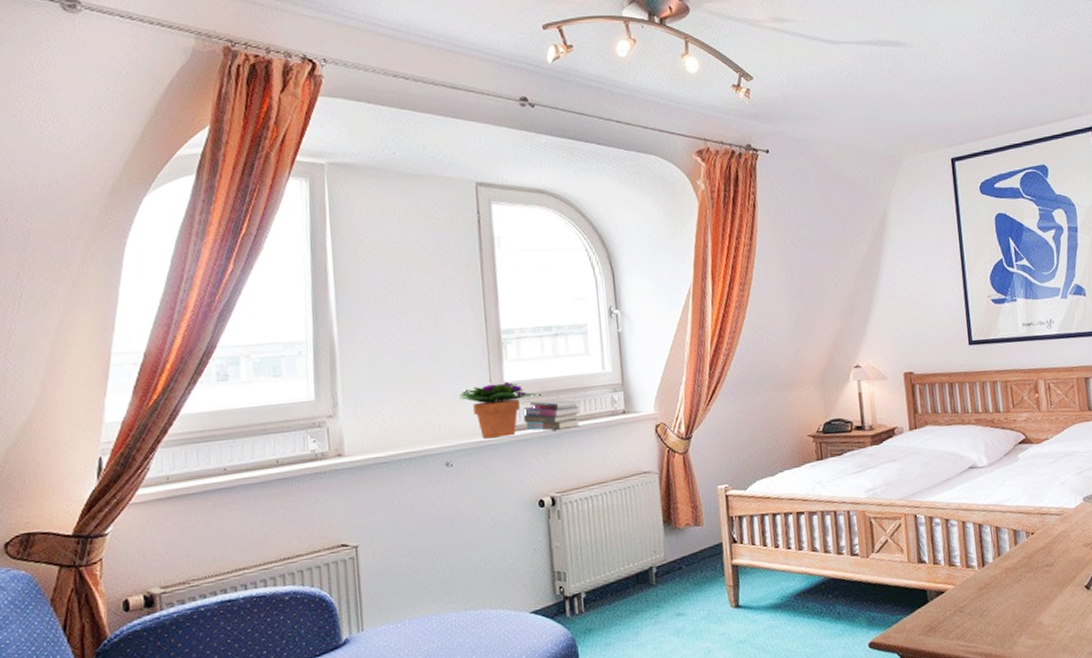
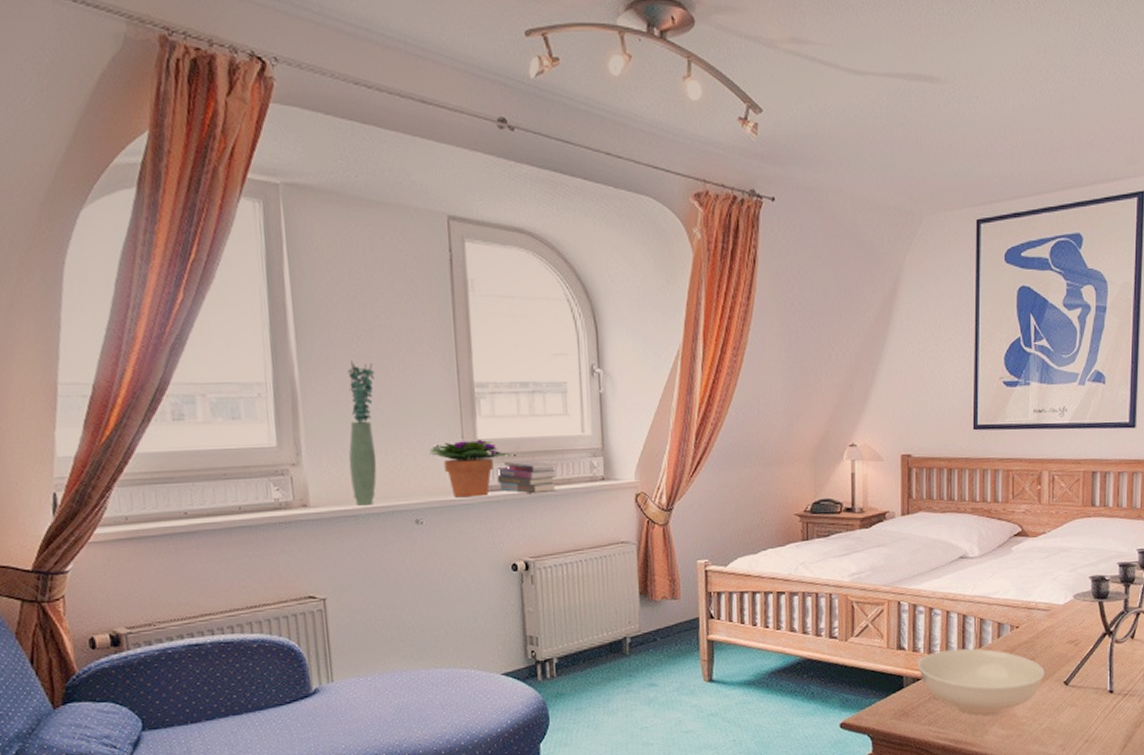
vase: none [382,316,410,452] -> present [348,360,377,506]
bowl: none [939,557,1066,626] -> present [917,648,1045,716]

